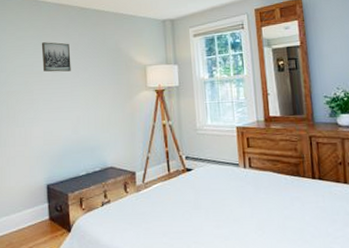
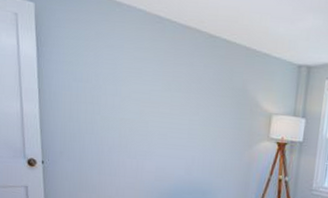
wall art: present [41,42,71,72] -> none [161,69,193,107]

